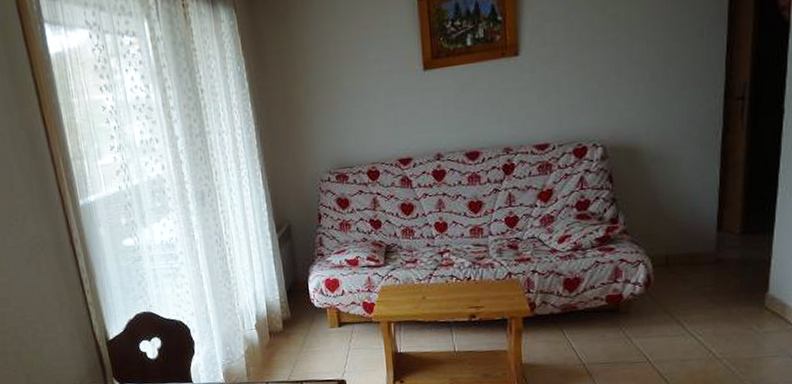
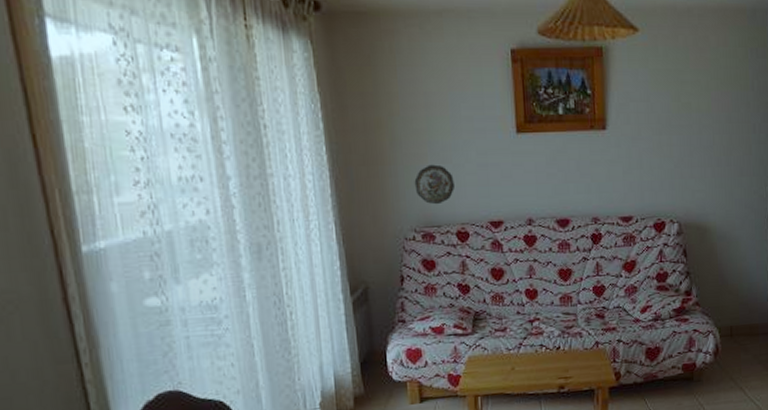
decorative plate: none [327,109,365,148] -> present [414,164,454,205]

